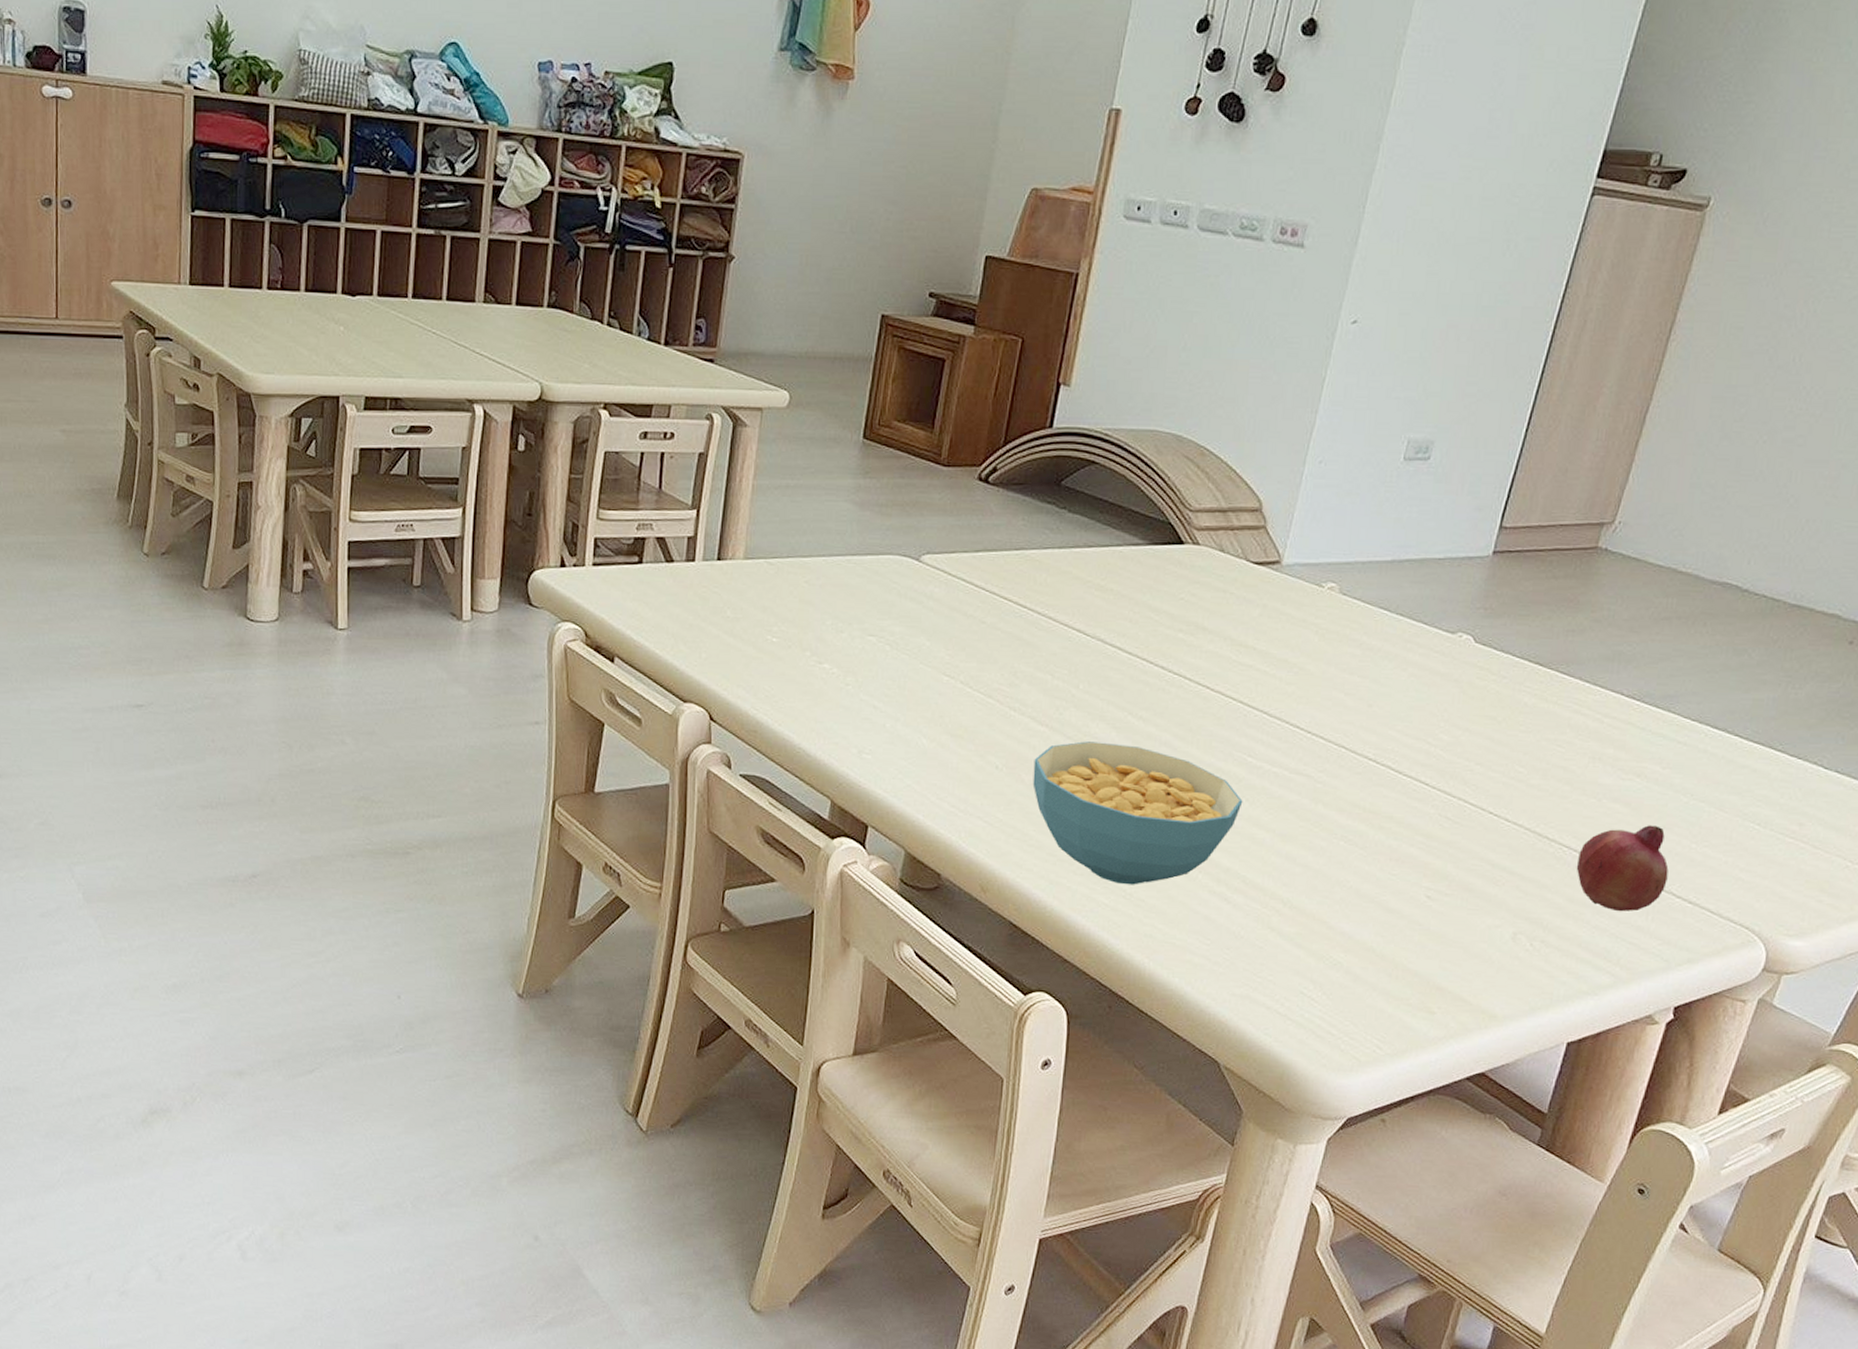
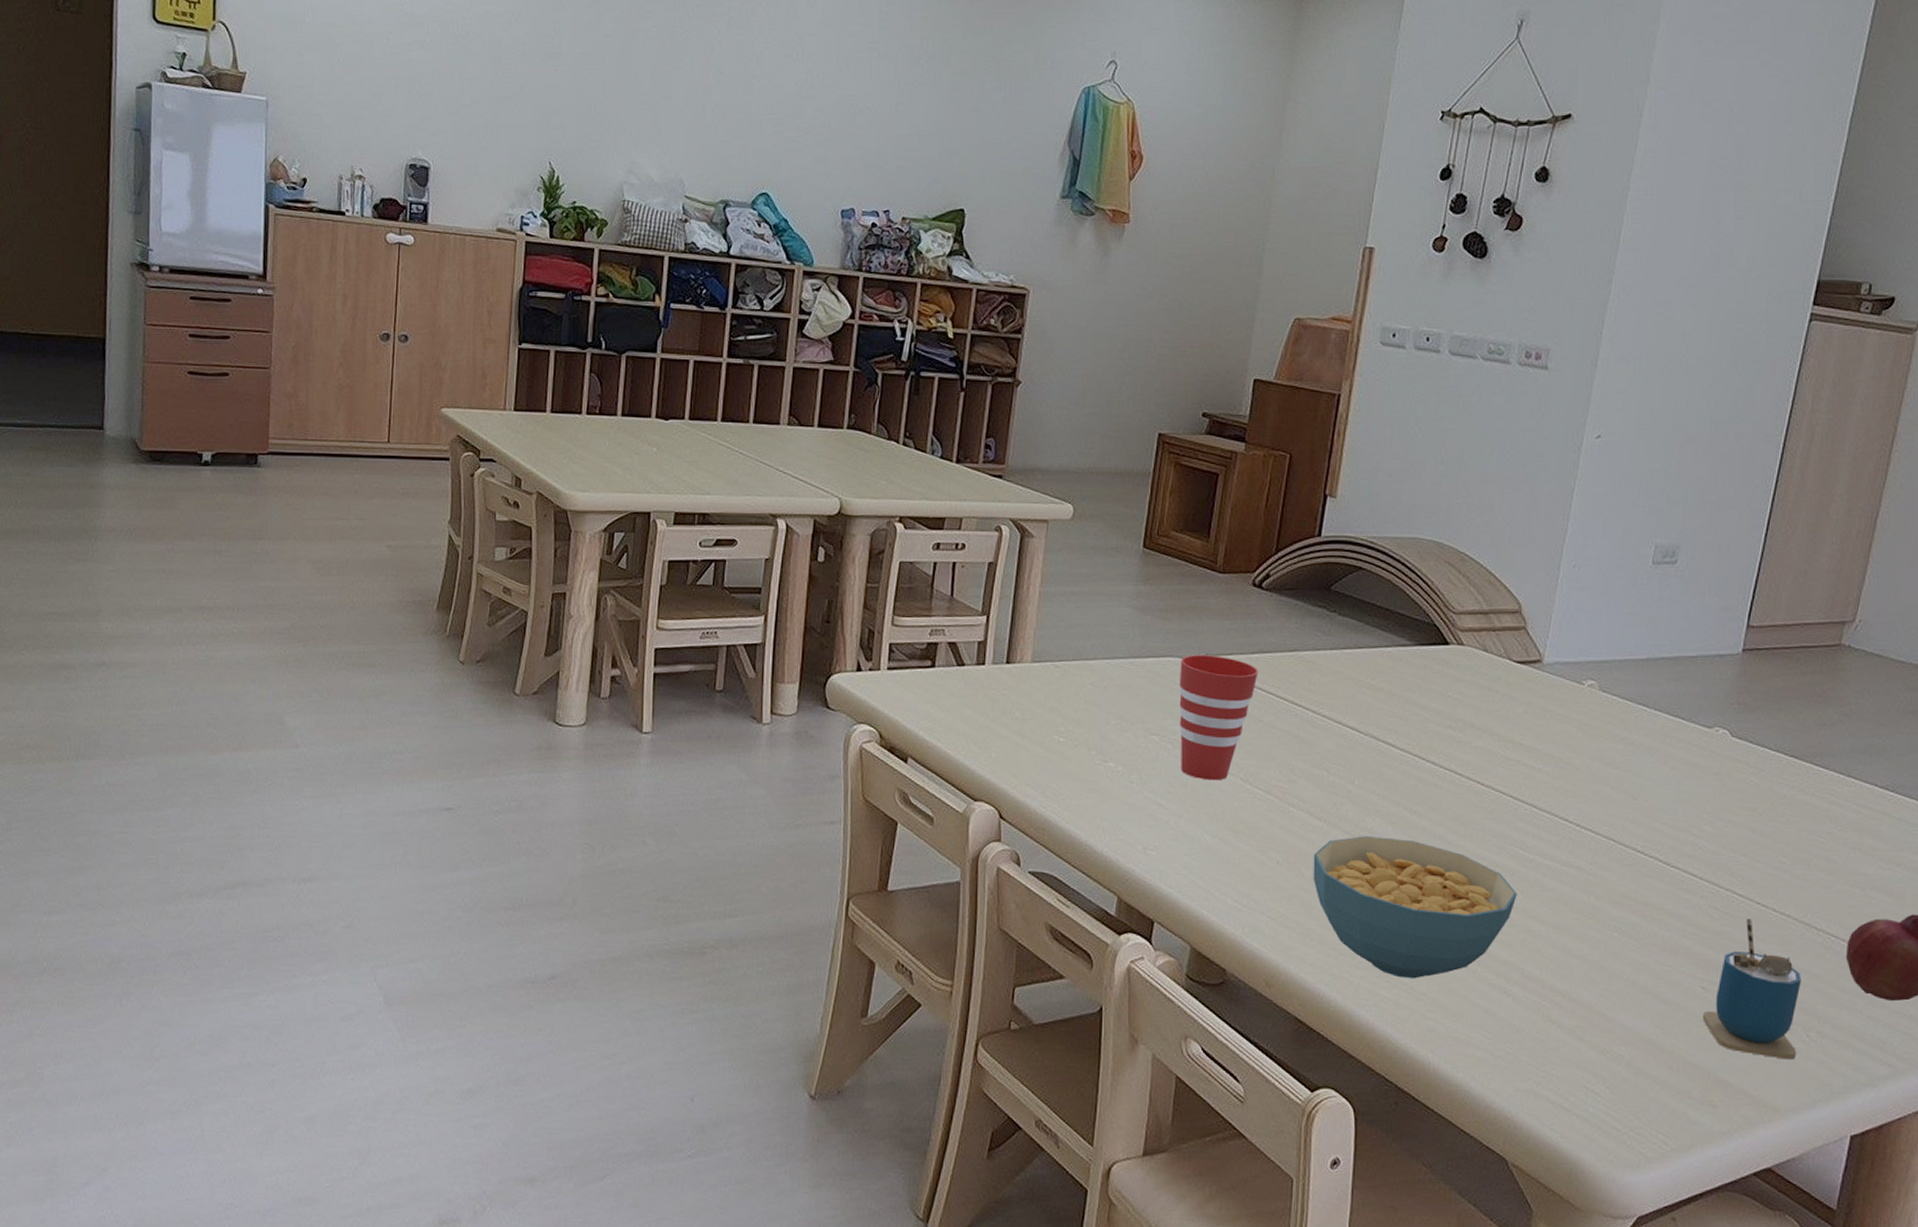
cup: none [897,552,982,684] -> present [1179,654,1259,781]
cup: none [1425,828,1530,969] -> present [1702,919,1802,1060]

